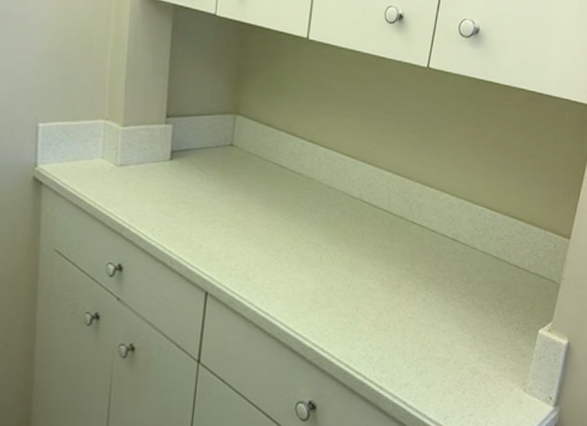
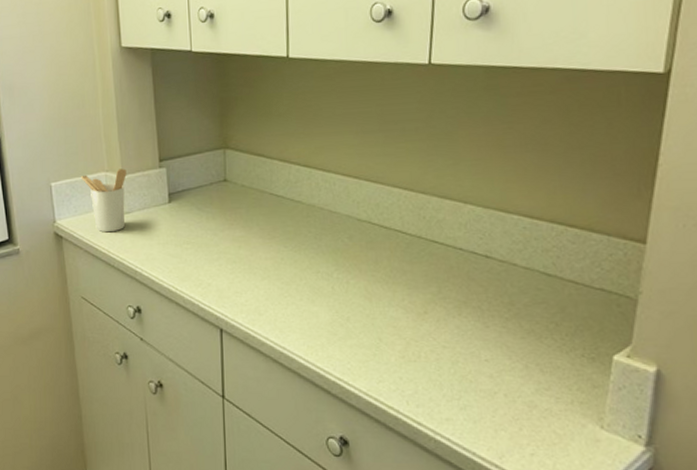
utensil holder: none [75,119,129,184] -> present [80,168,127,233]

